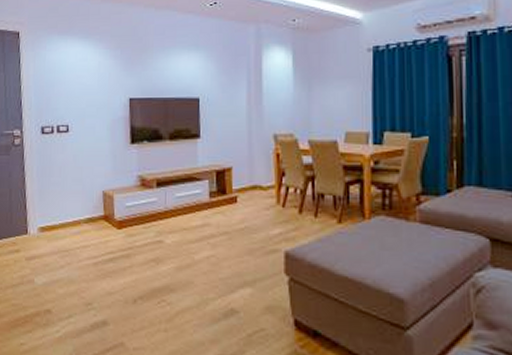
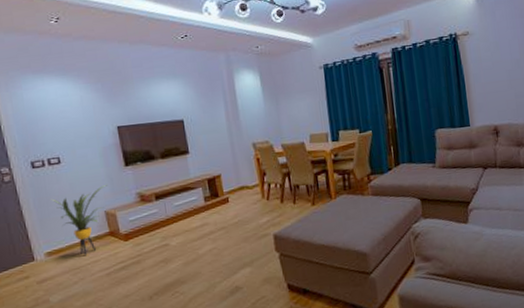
house plant: none [53,162,109,239] -> present [51,185,107,256]

